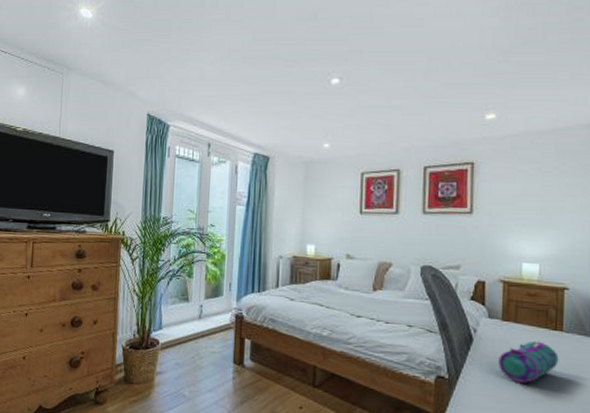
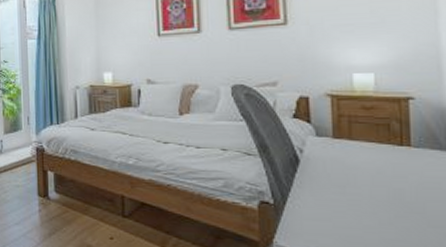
pencil case: present [498,341,559,383] -> none [332,158,409,206]

